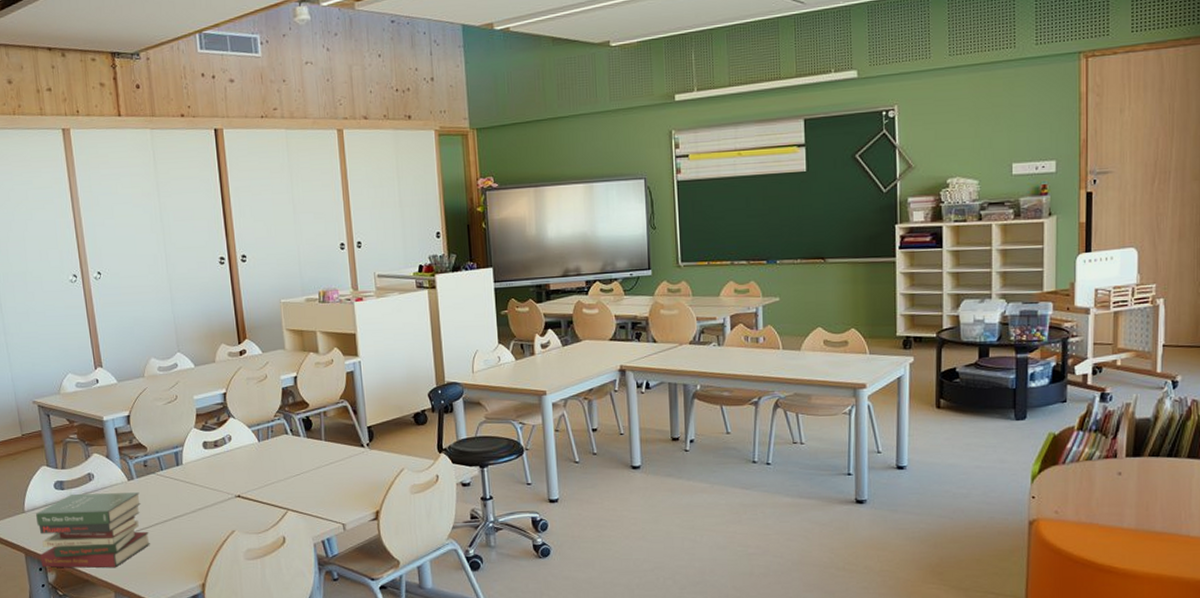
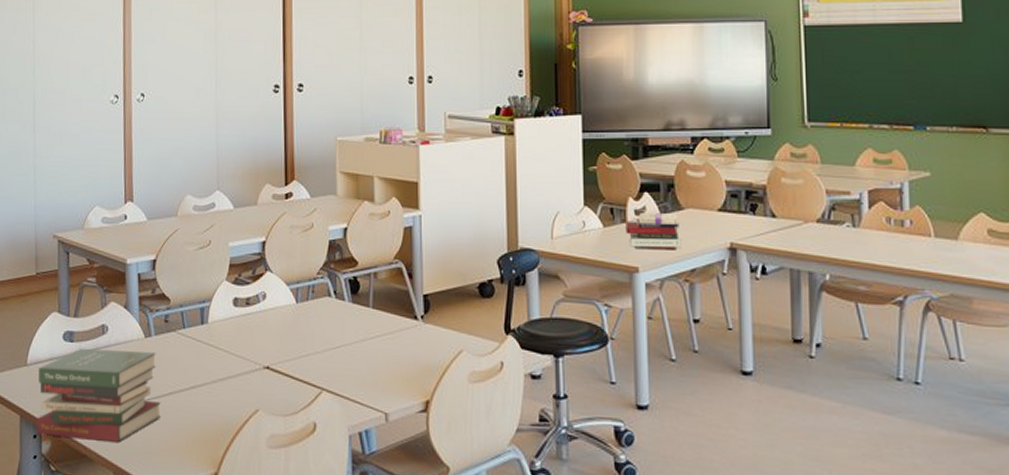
books: none [534,345,580,376] -> present [626,213,681,250]

